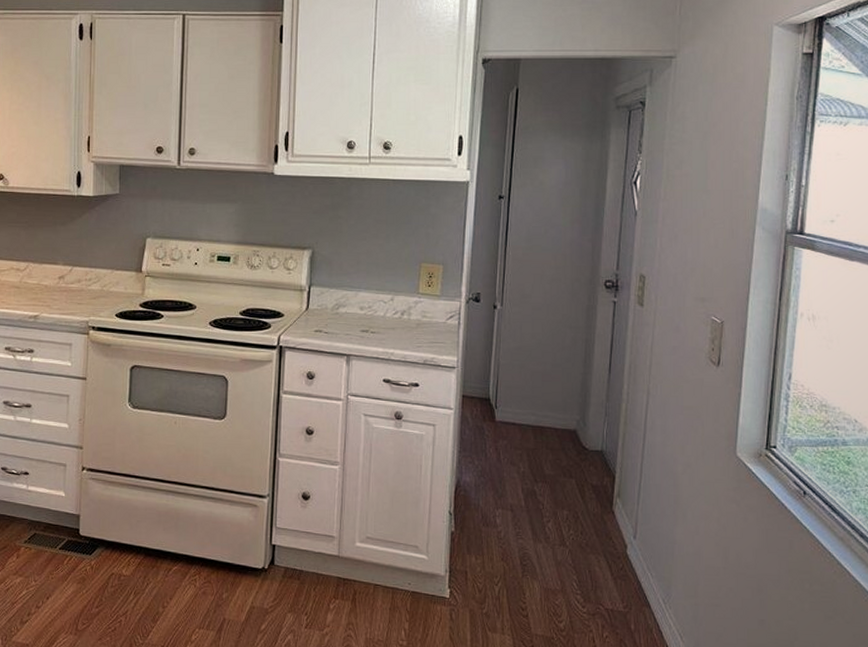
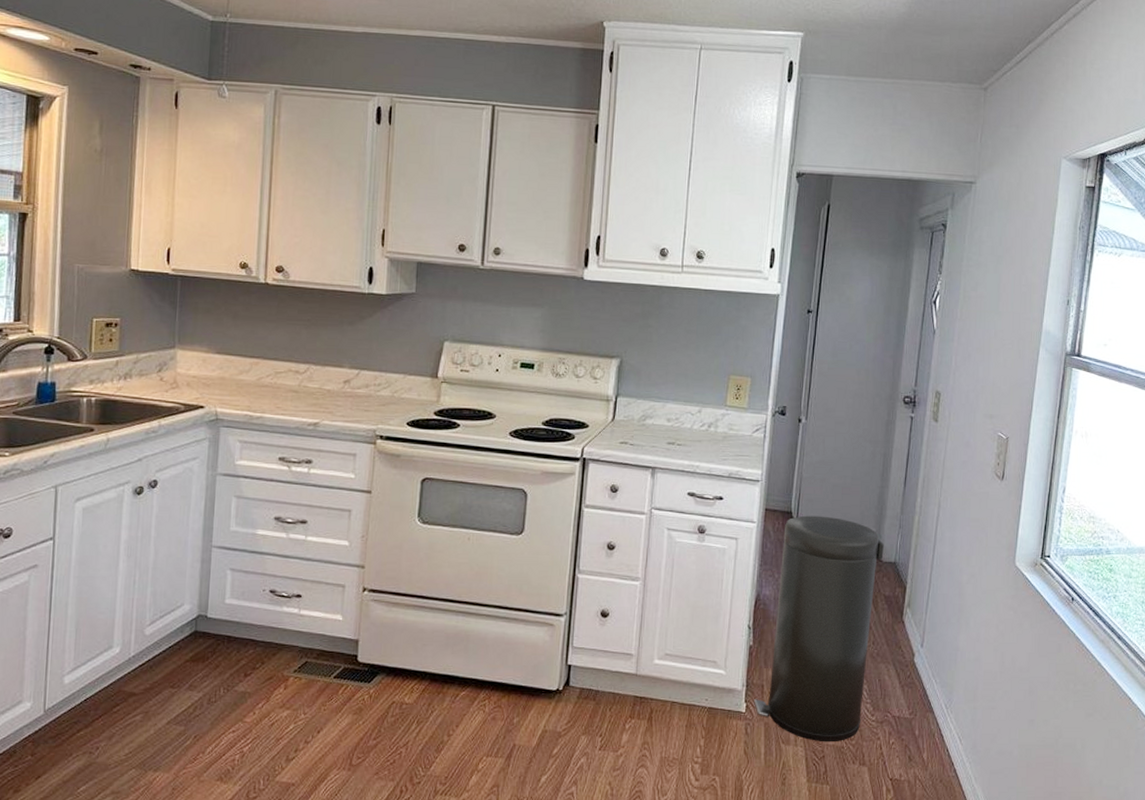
pedal bin: none [457,402,589,632] -> present [753,515,884,741]

